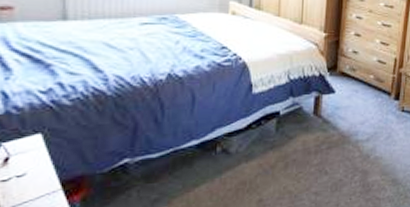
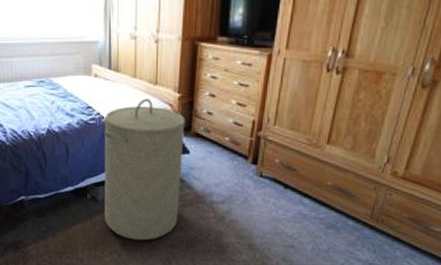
laundry hamper: none [238,38,332,194] -> present [104,99,186,241]

